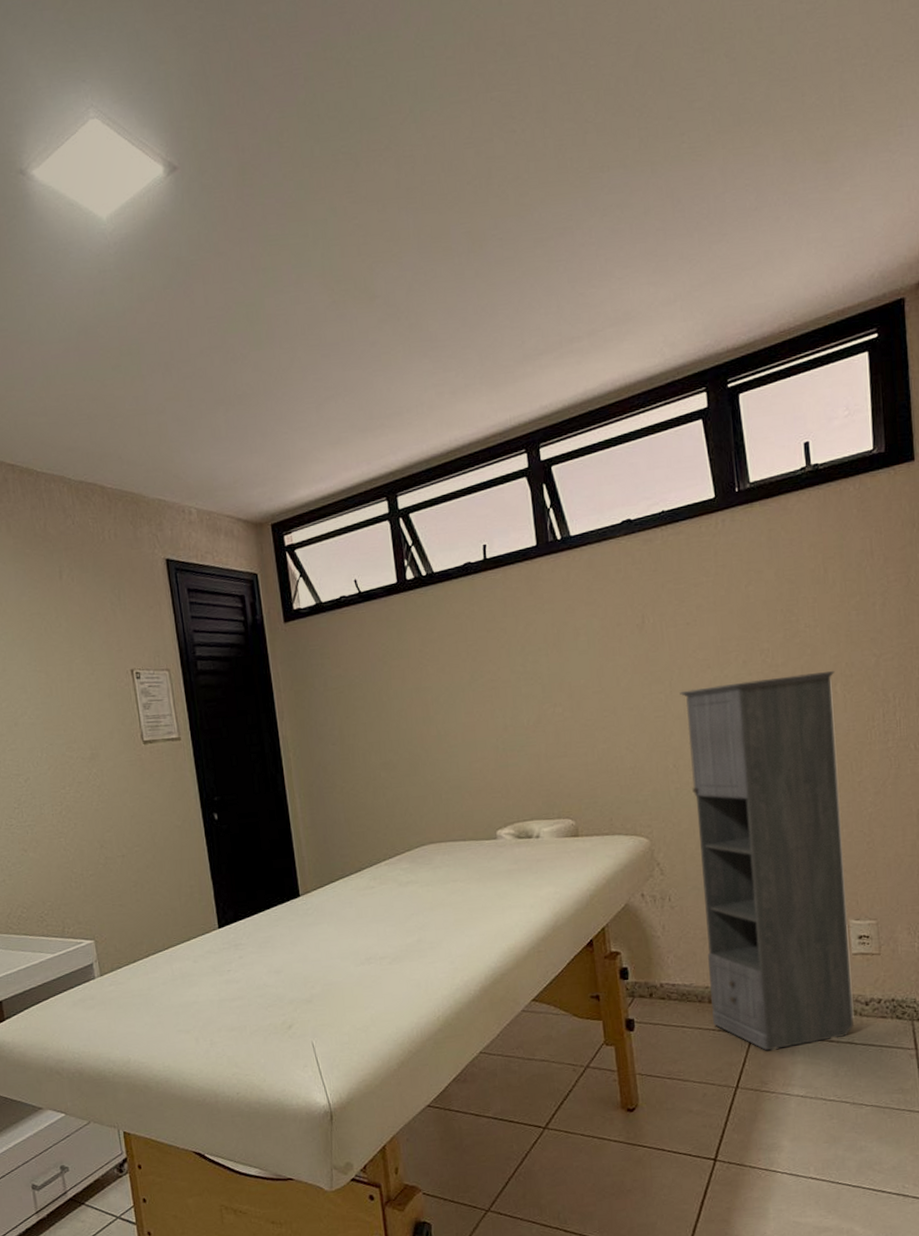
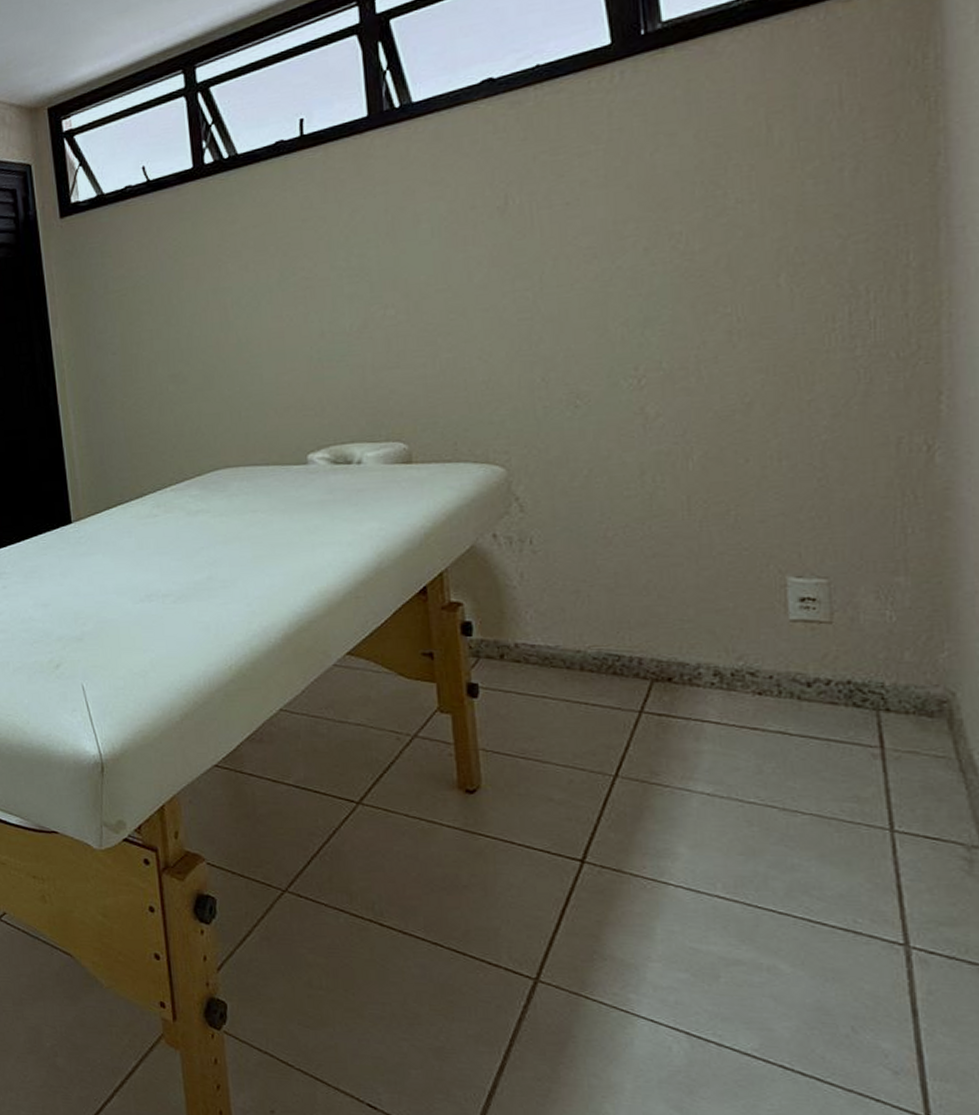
storage cabinet: present [680,670,855,1051] -> none [553,257,789,734]

